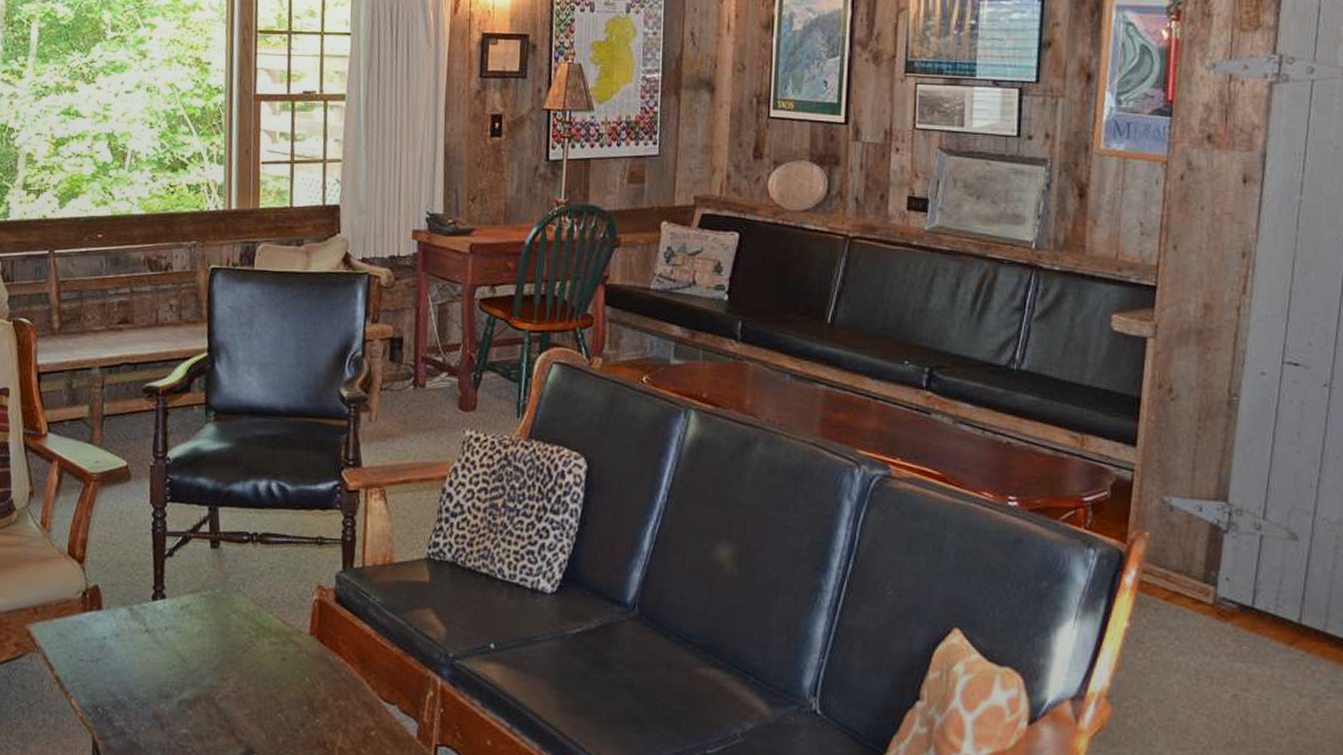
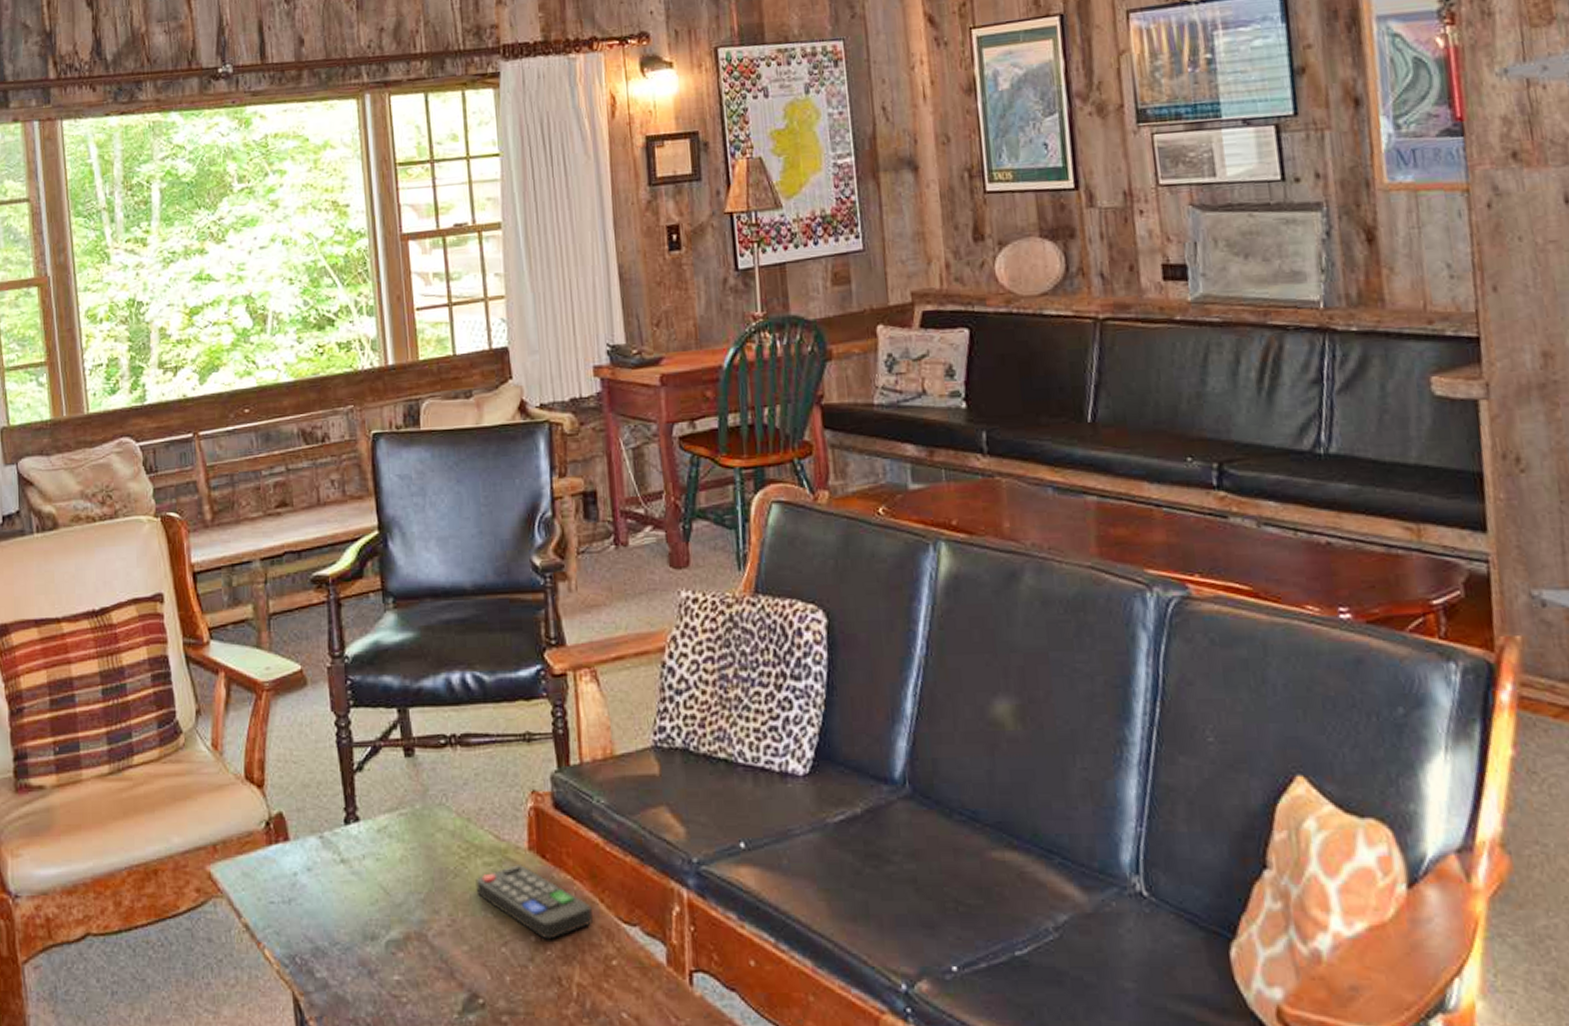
remote control: none [261,646,360,710] -> present [476,865,593,940]

